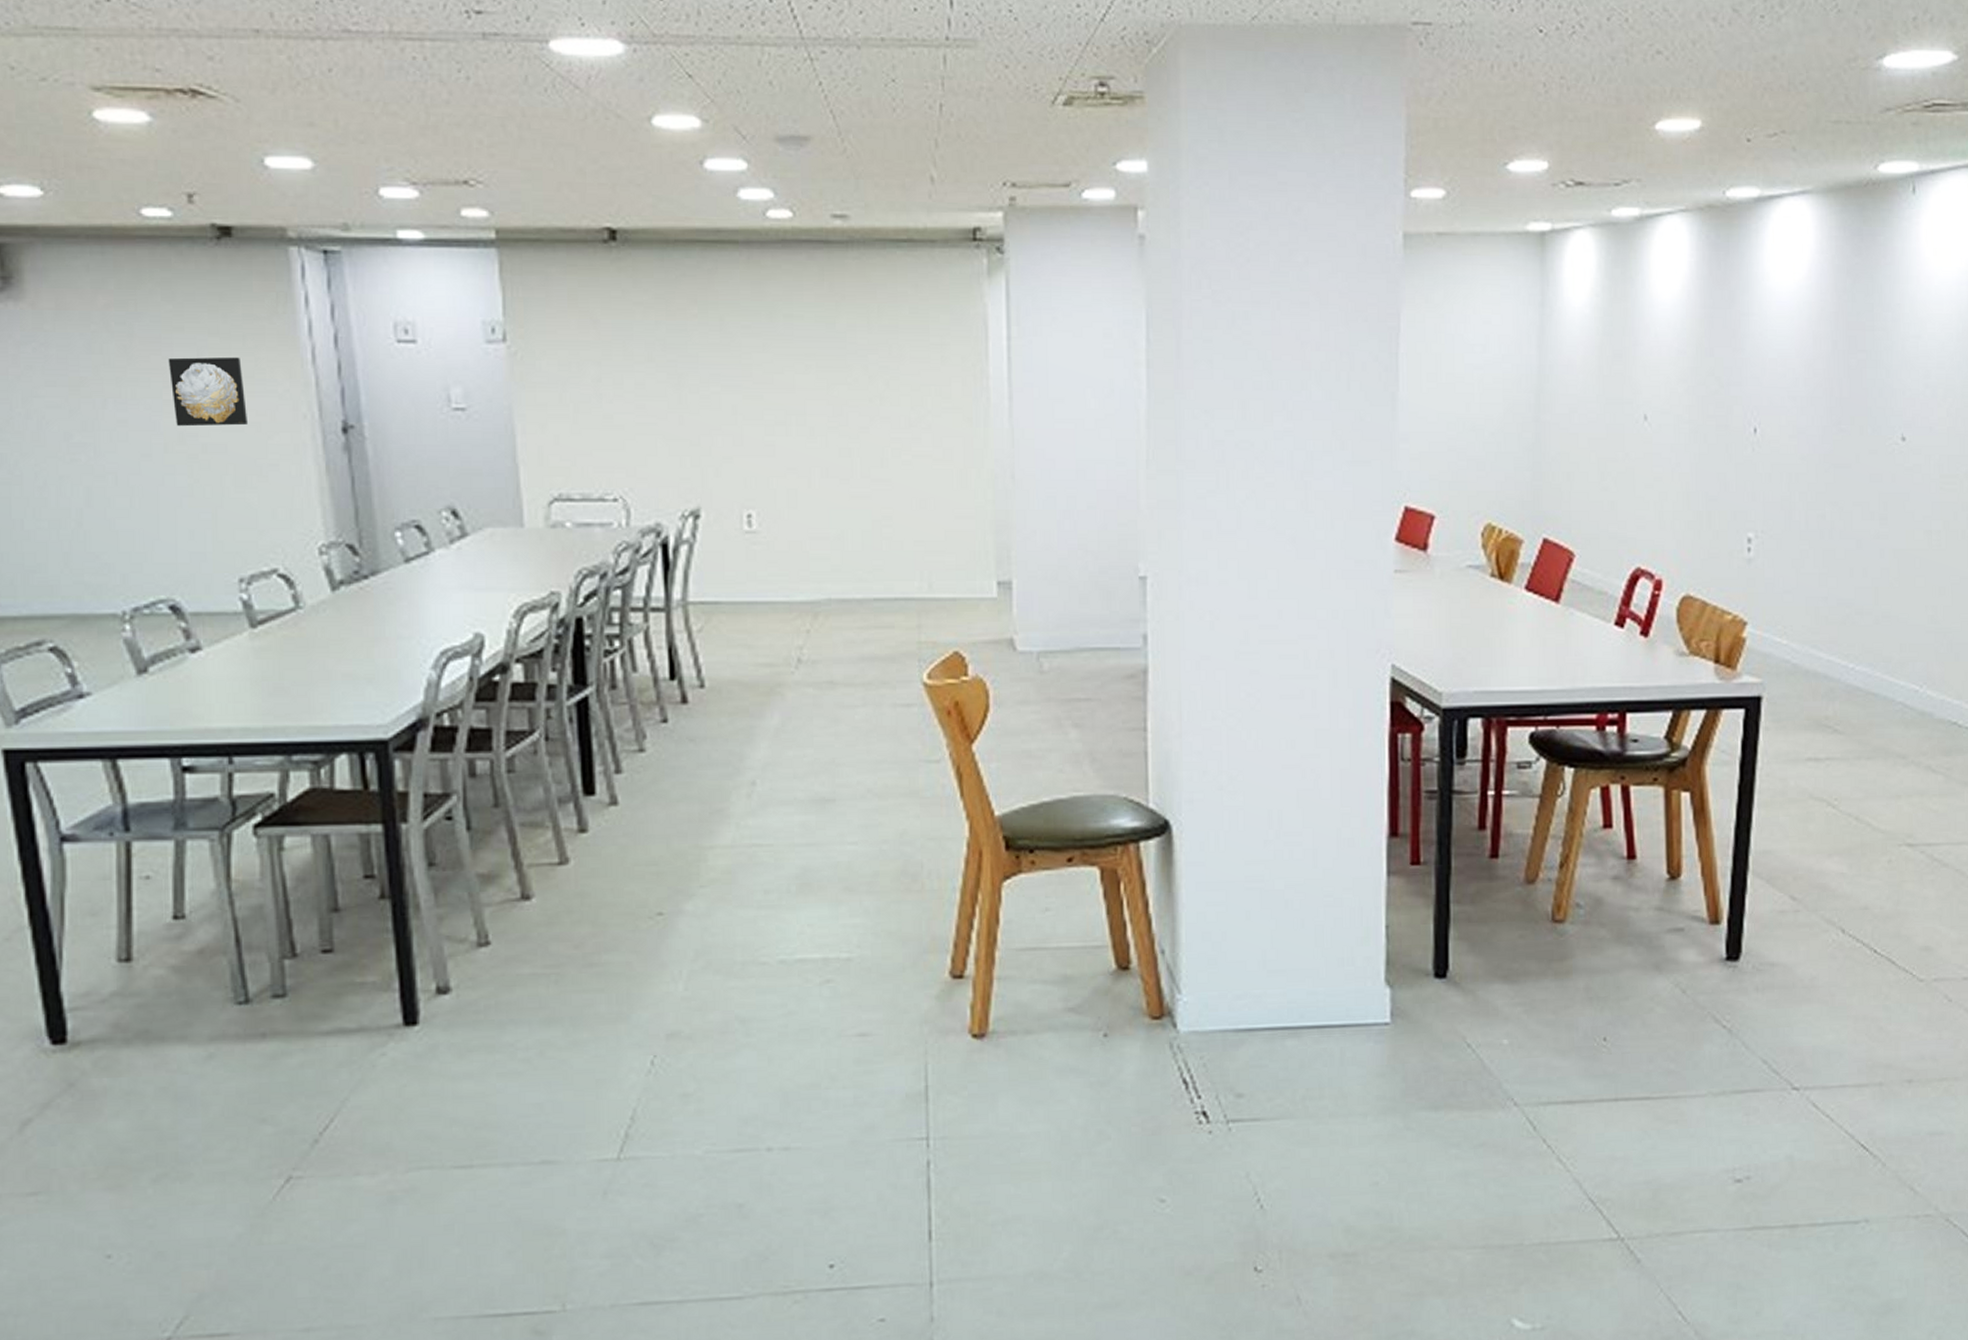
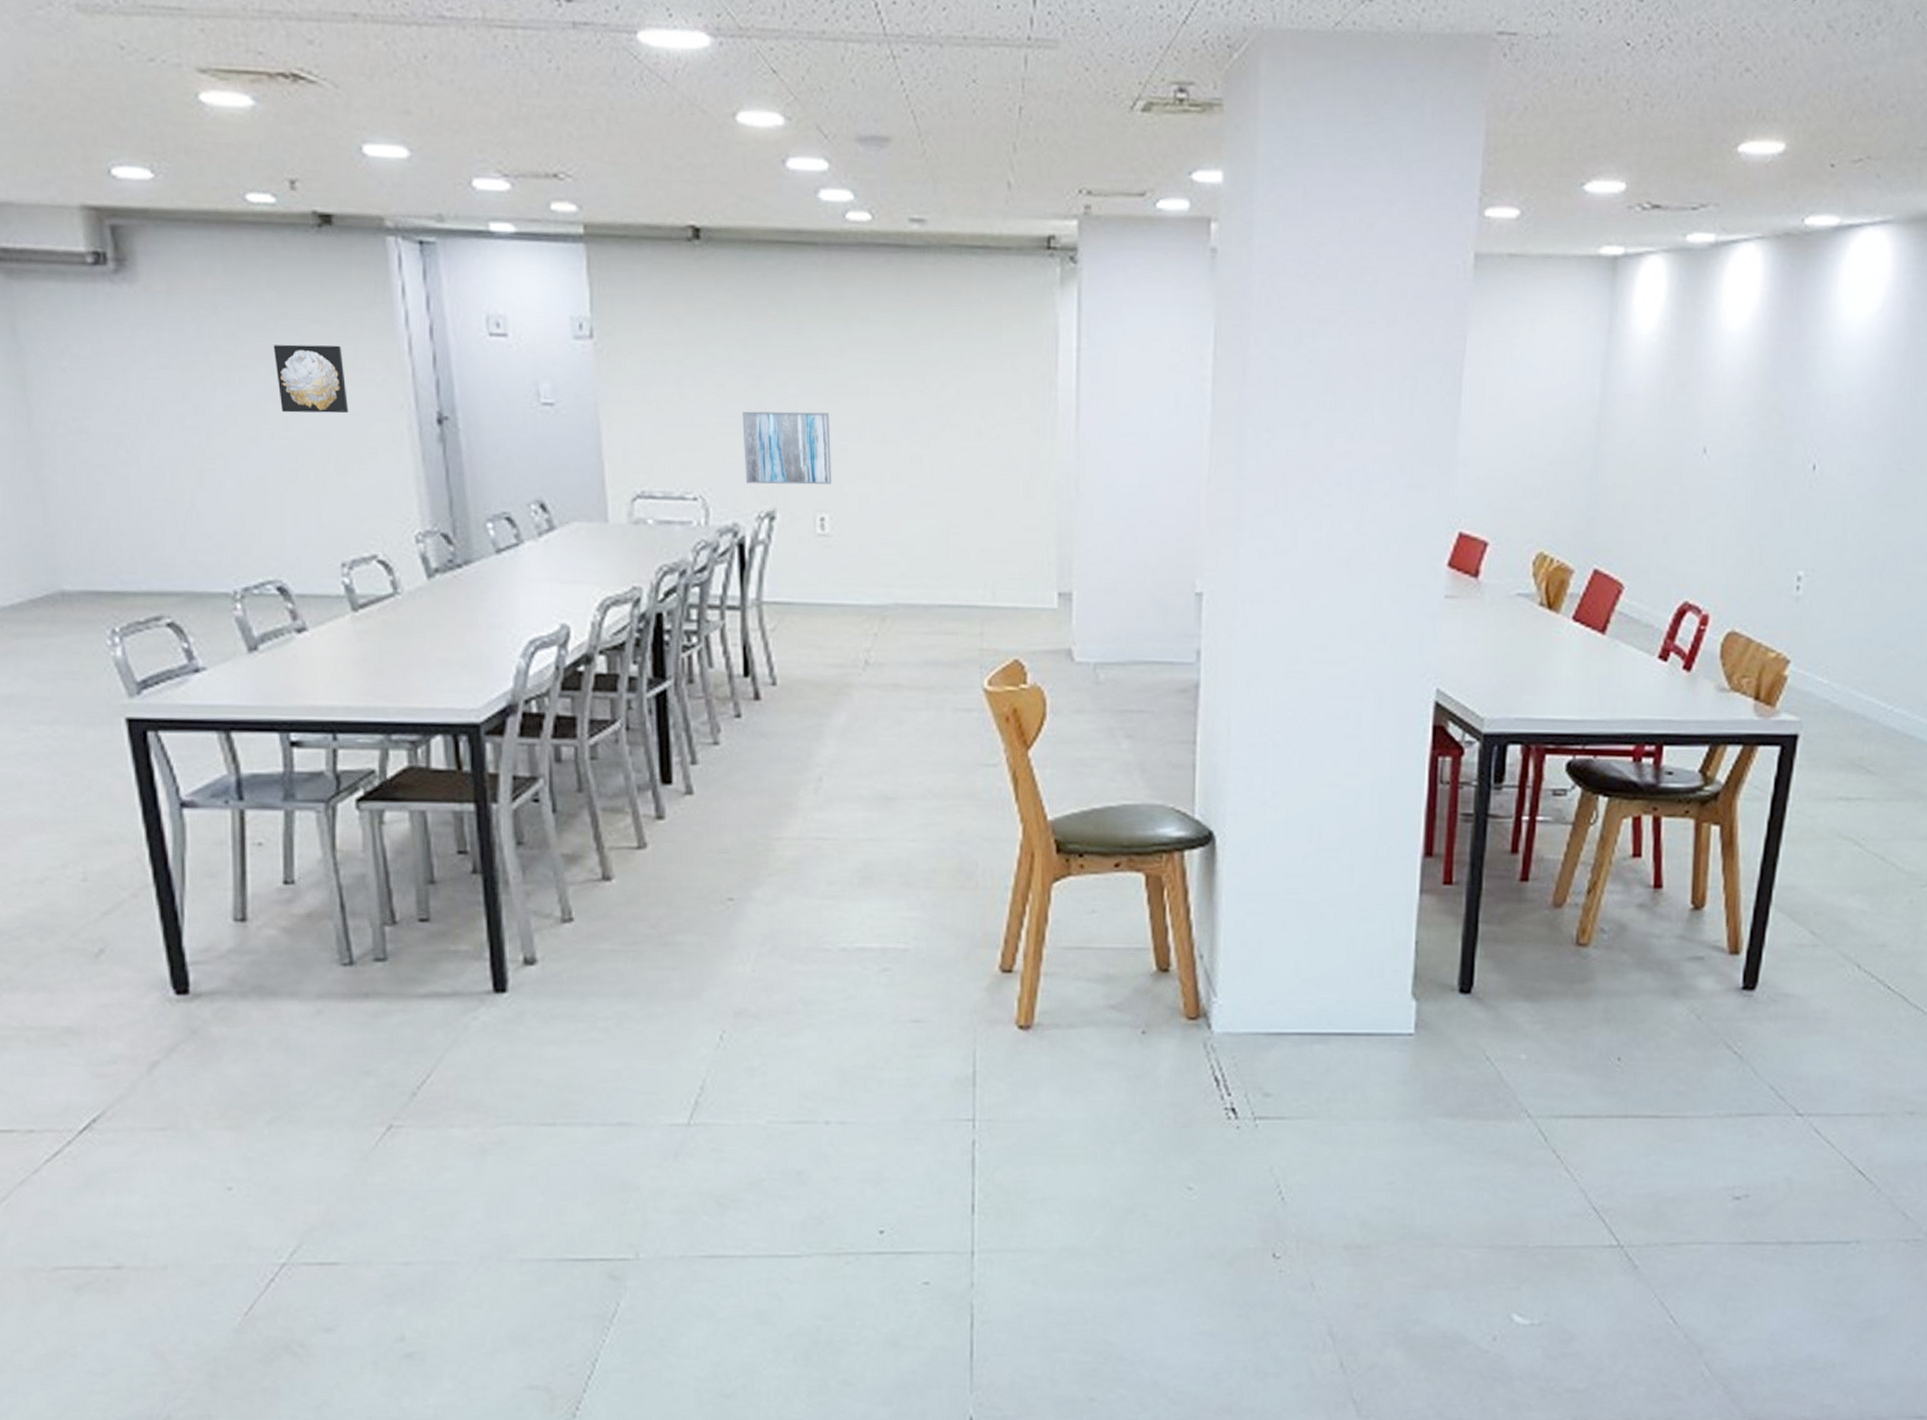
wall art: none [663,409,759,483] -> present [742,411,832,485]

